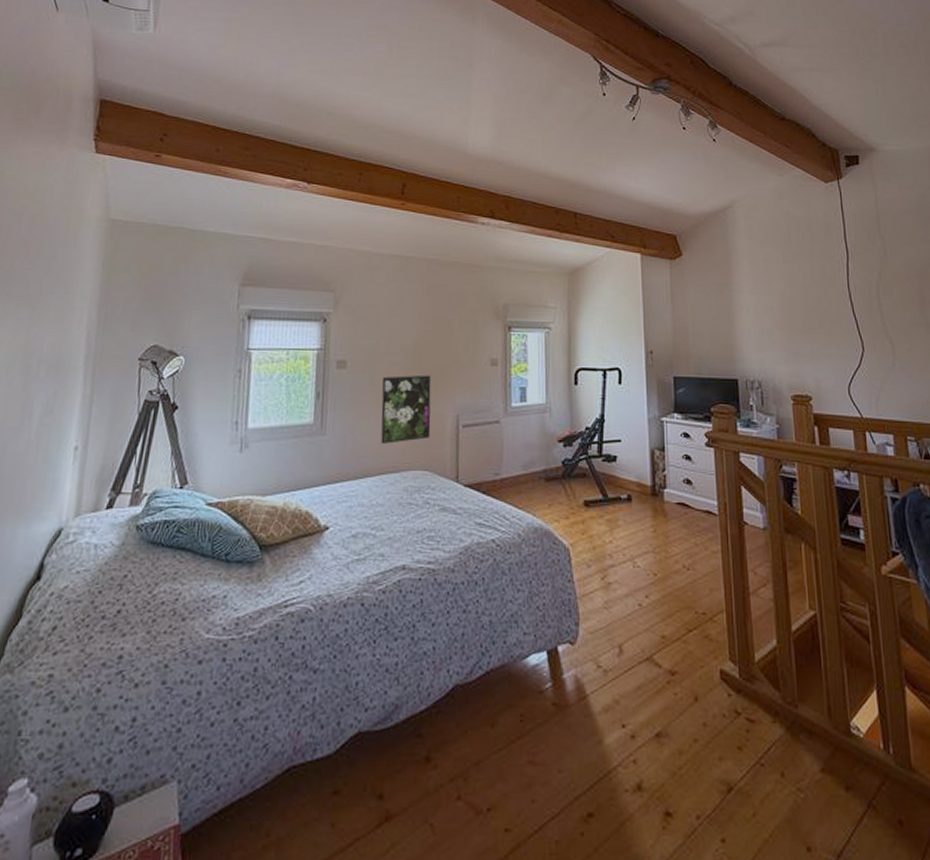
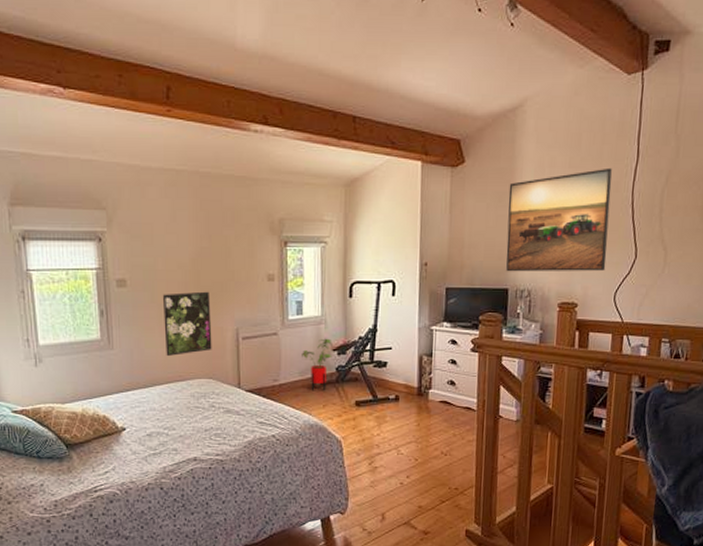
house plant: none [525,428,558,488] -> present [302,338,332,391]
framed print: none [727,263,835,364] -> present [506,167,612,272]

